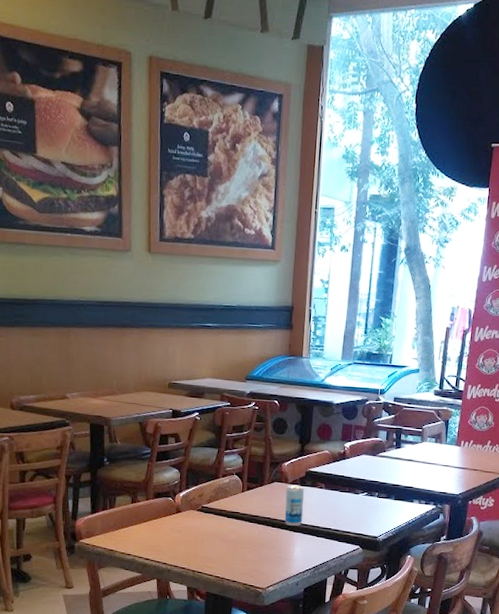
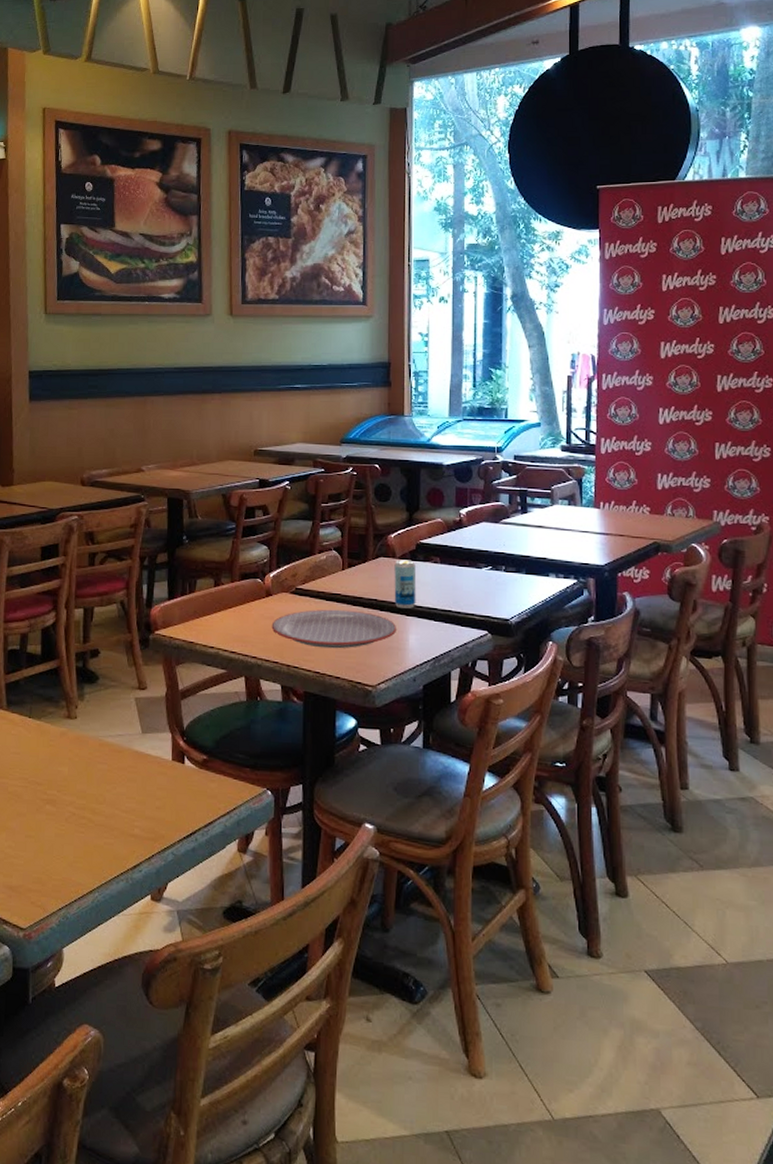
plate: none [180,524,285,558] -> present [271,609,396,649]

